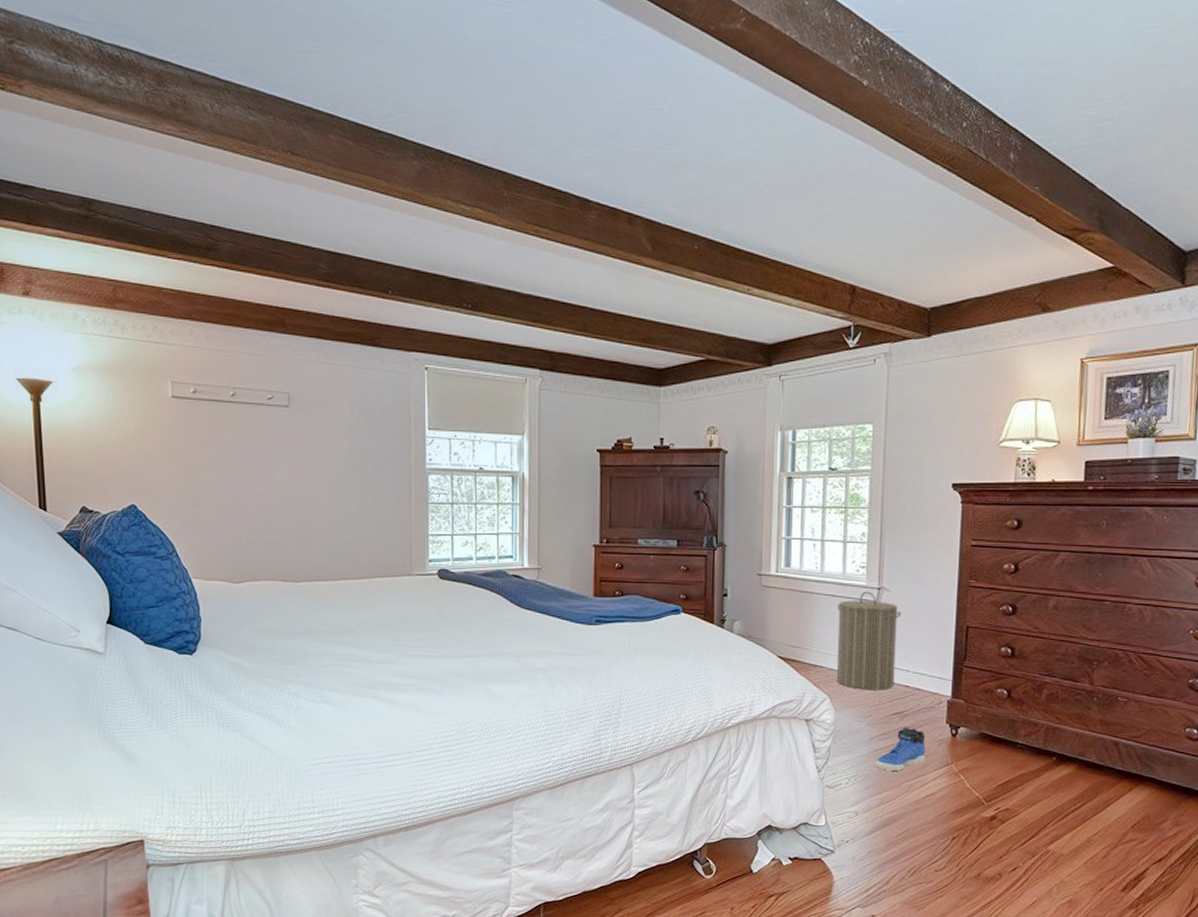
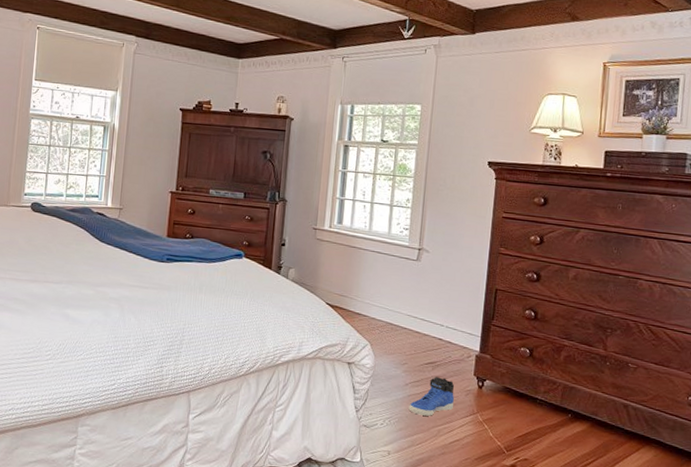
laundry hamper: present [836,591,902,690] -> none [377,250,439,341]

